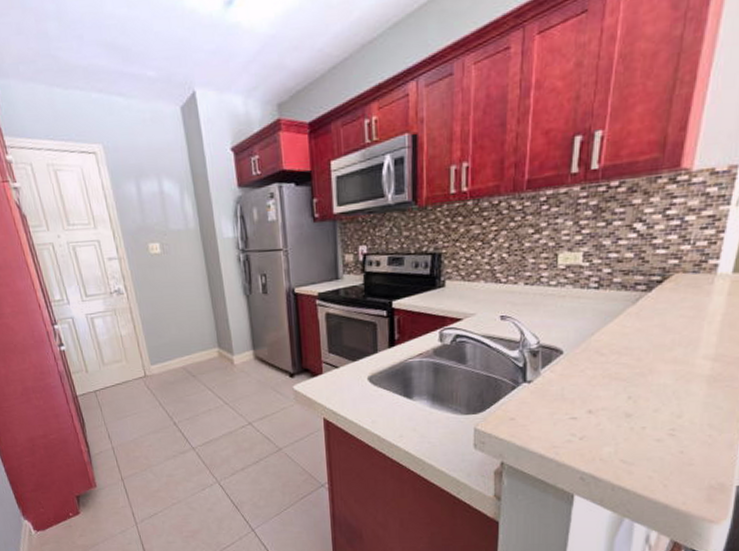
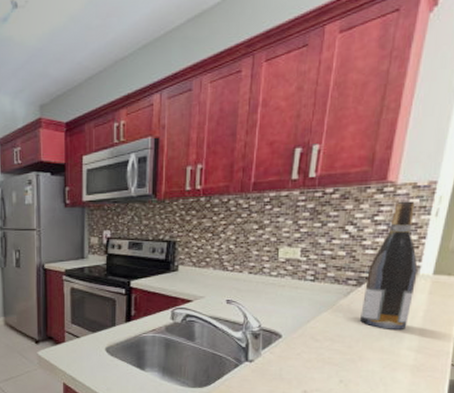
wine bottle: none [650,189,715,338] -> present [360,201,418,329]

